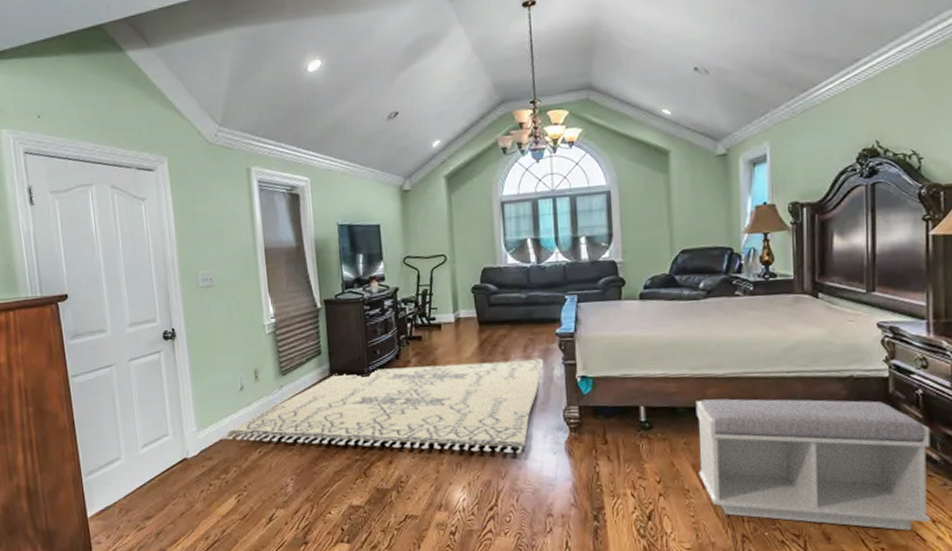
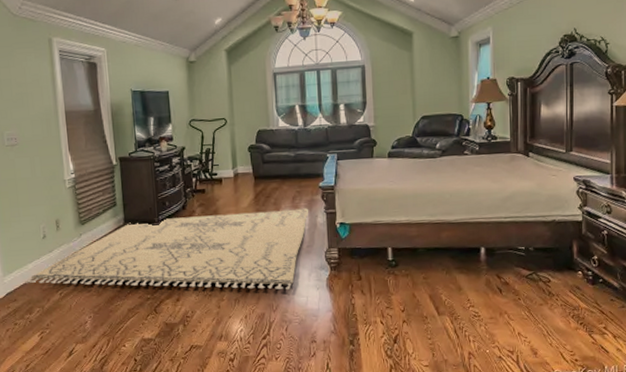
bench: present [695,398,932,531] -> none [432,240,613,345]

